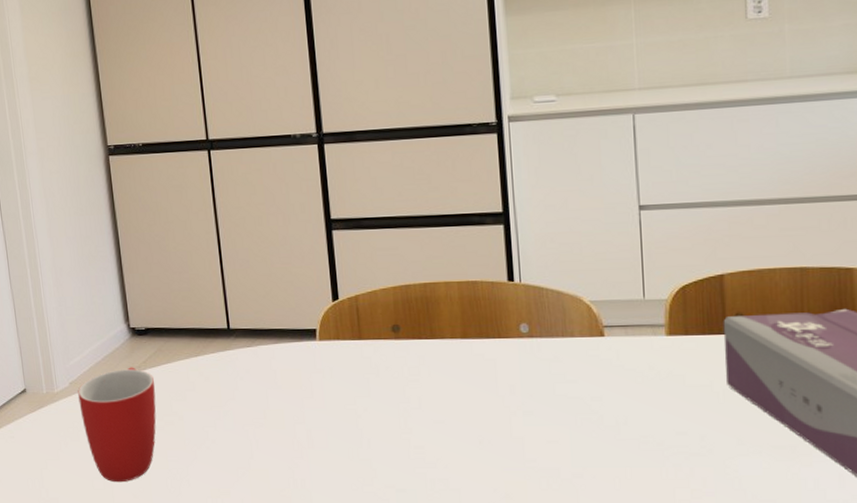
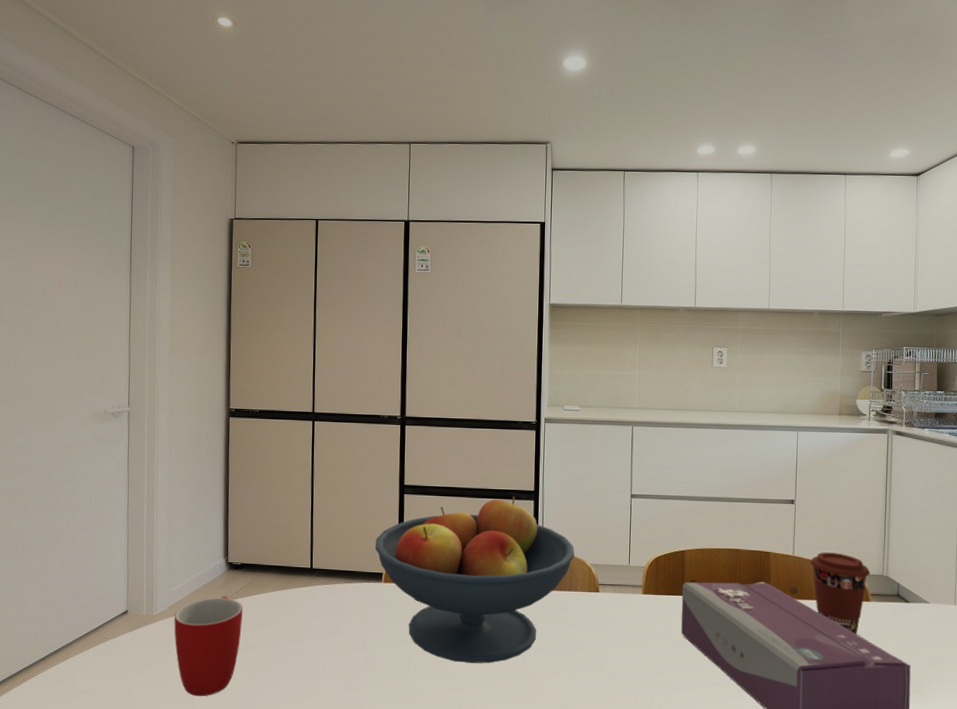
fruit bowl: none [302,221,567,433] -> present [374,496,575,663]

